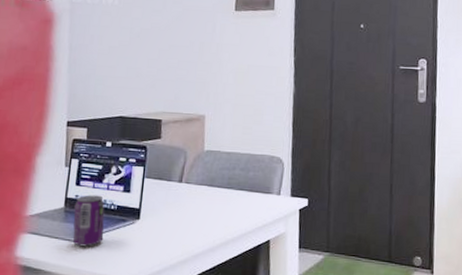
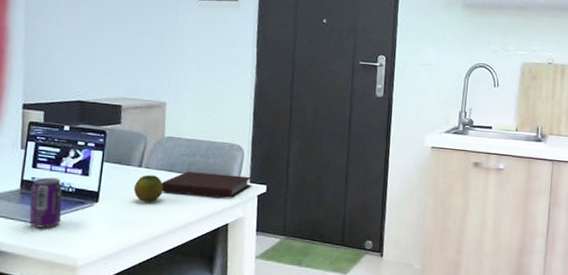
fruit: none [174,190,204,219] -> present [133,175,163,202]
notebook: none [201,186,293,213] -> present [161,171,252,198]

